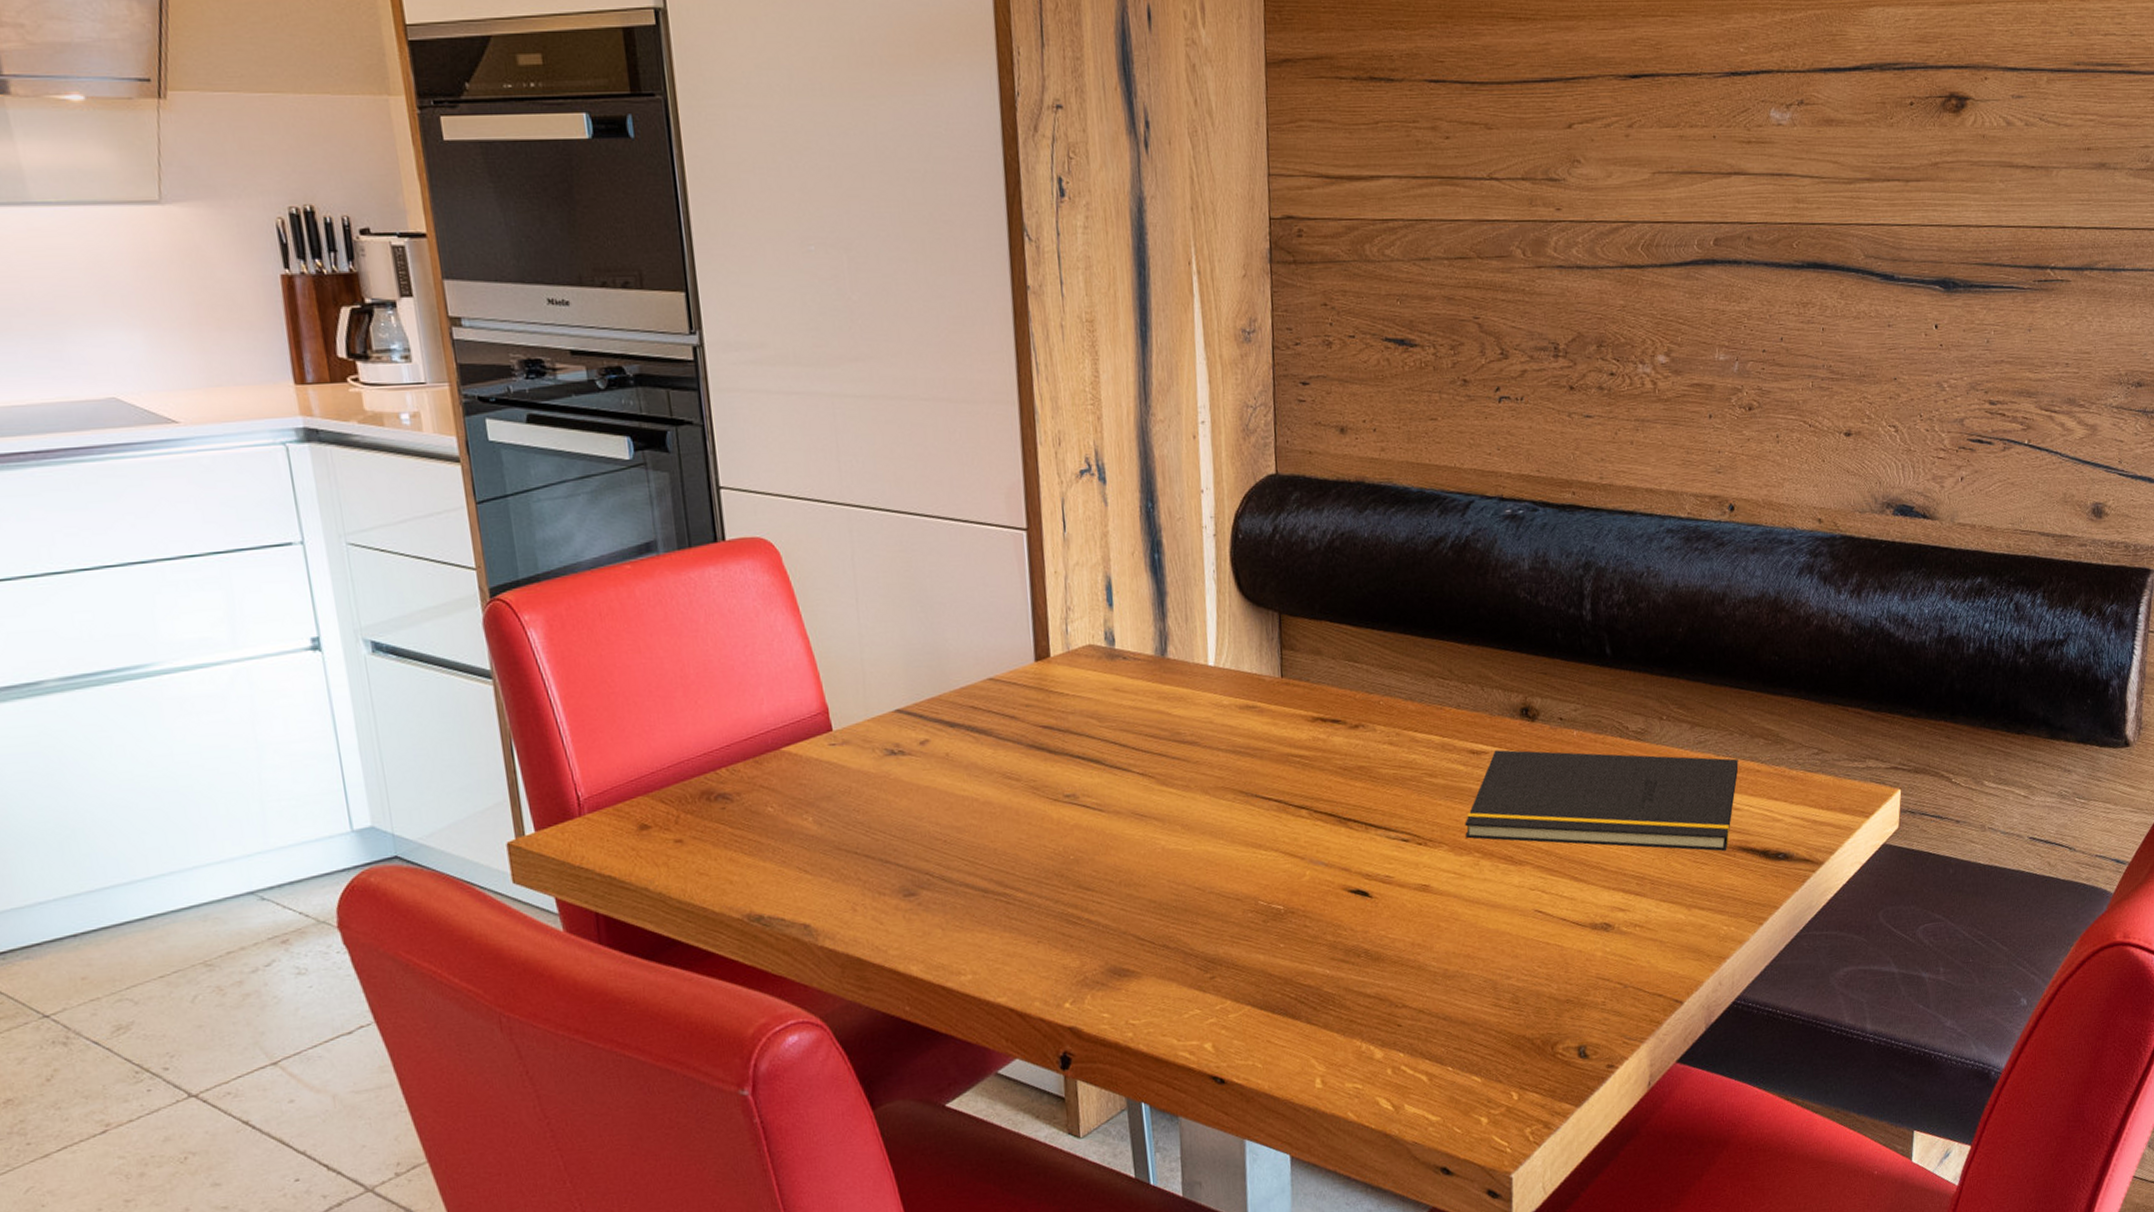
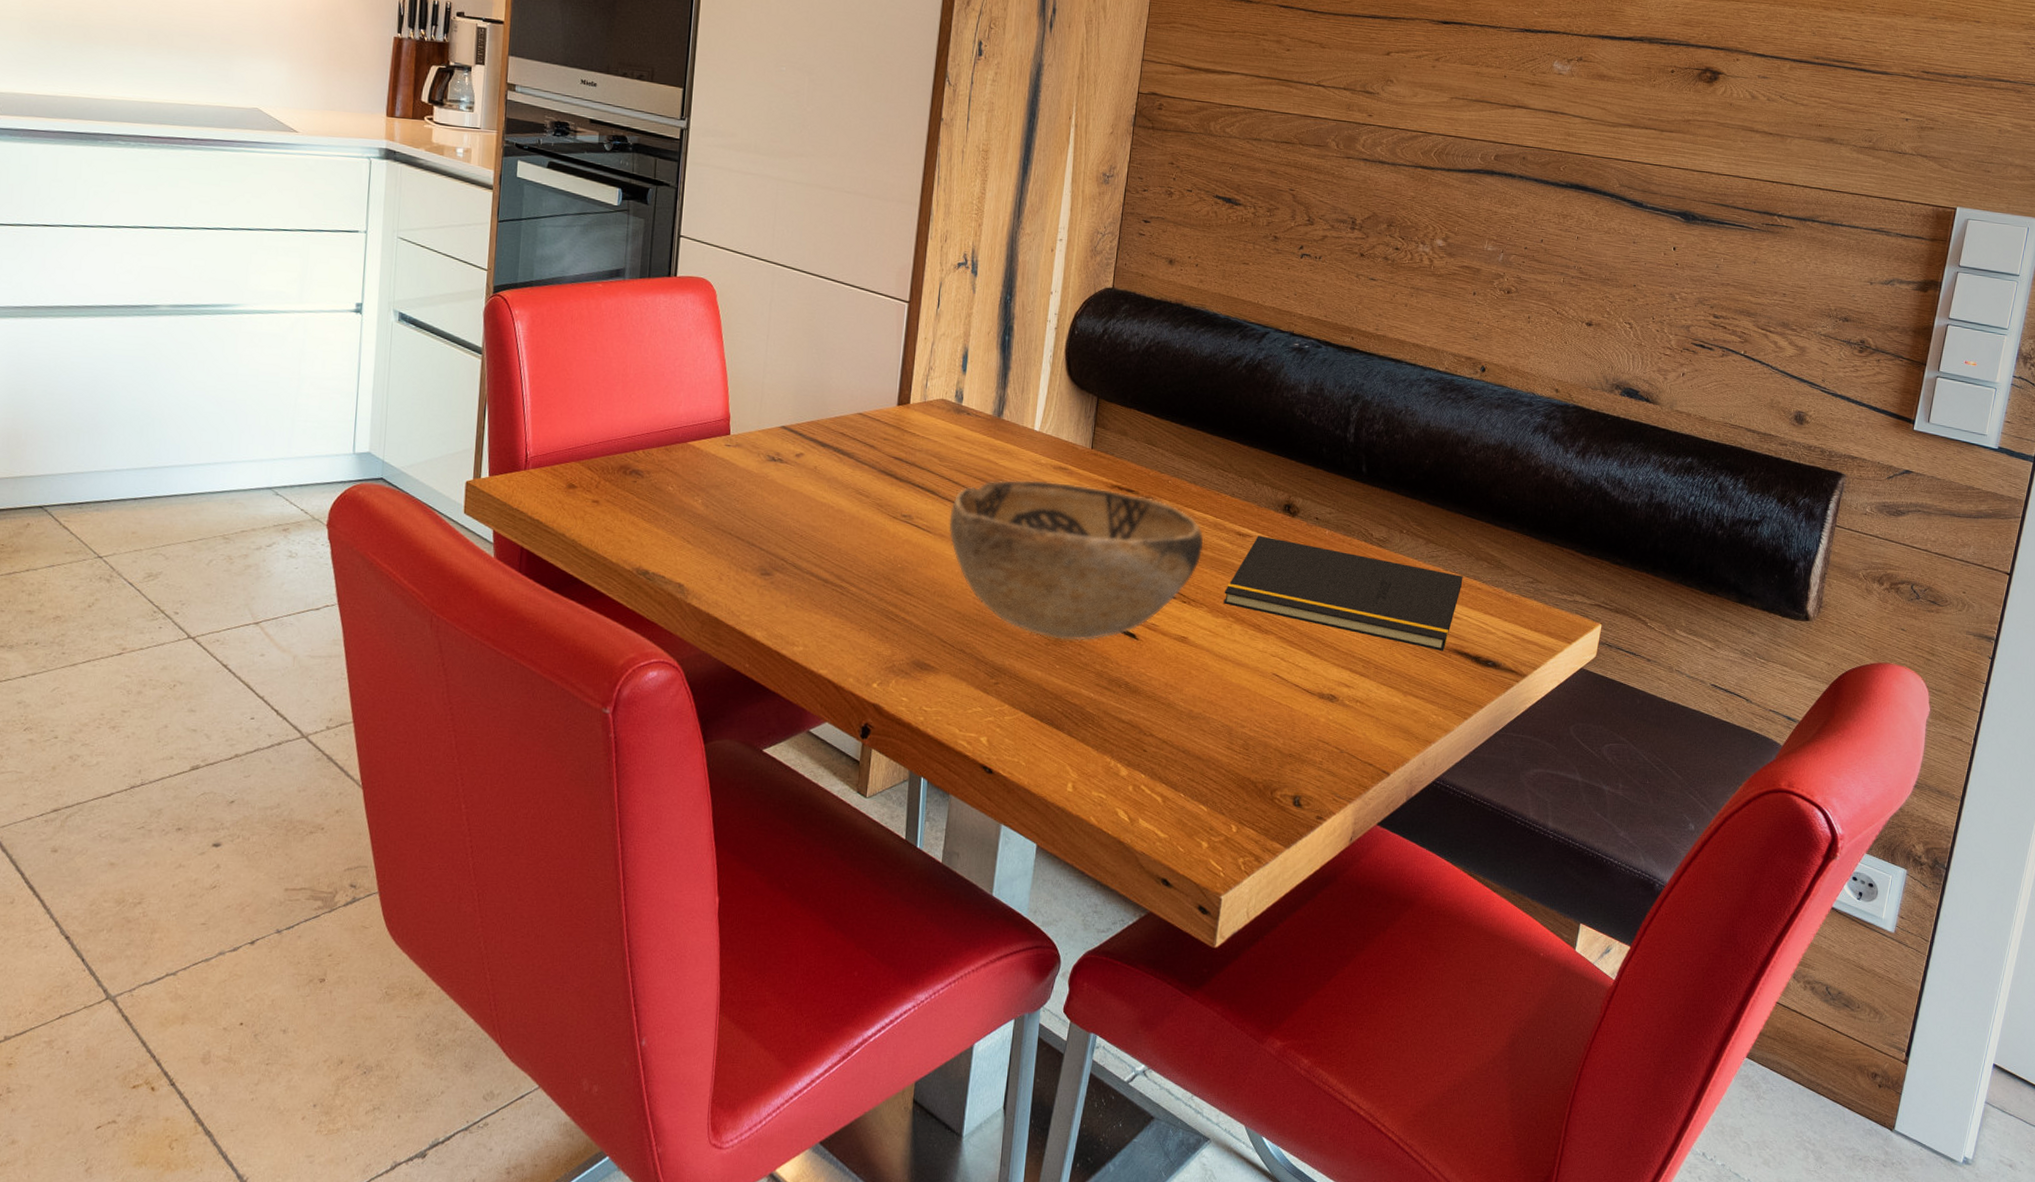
decorative bowl: none [1122,723,1433,913] -> present [949,480,1204,641]

